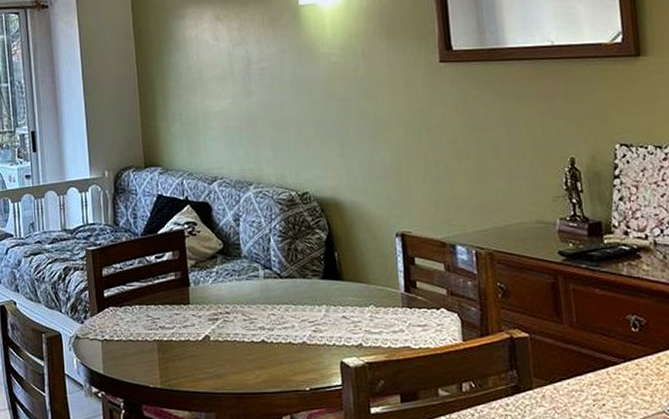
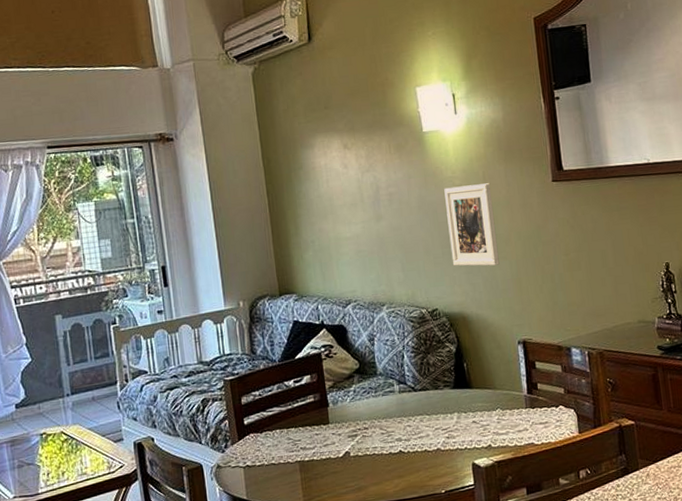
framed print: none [319,61,378,150] -> present [444,183,500,266]

